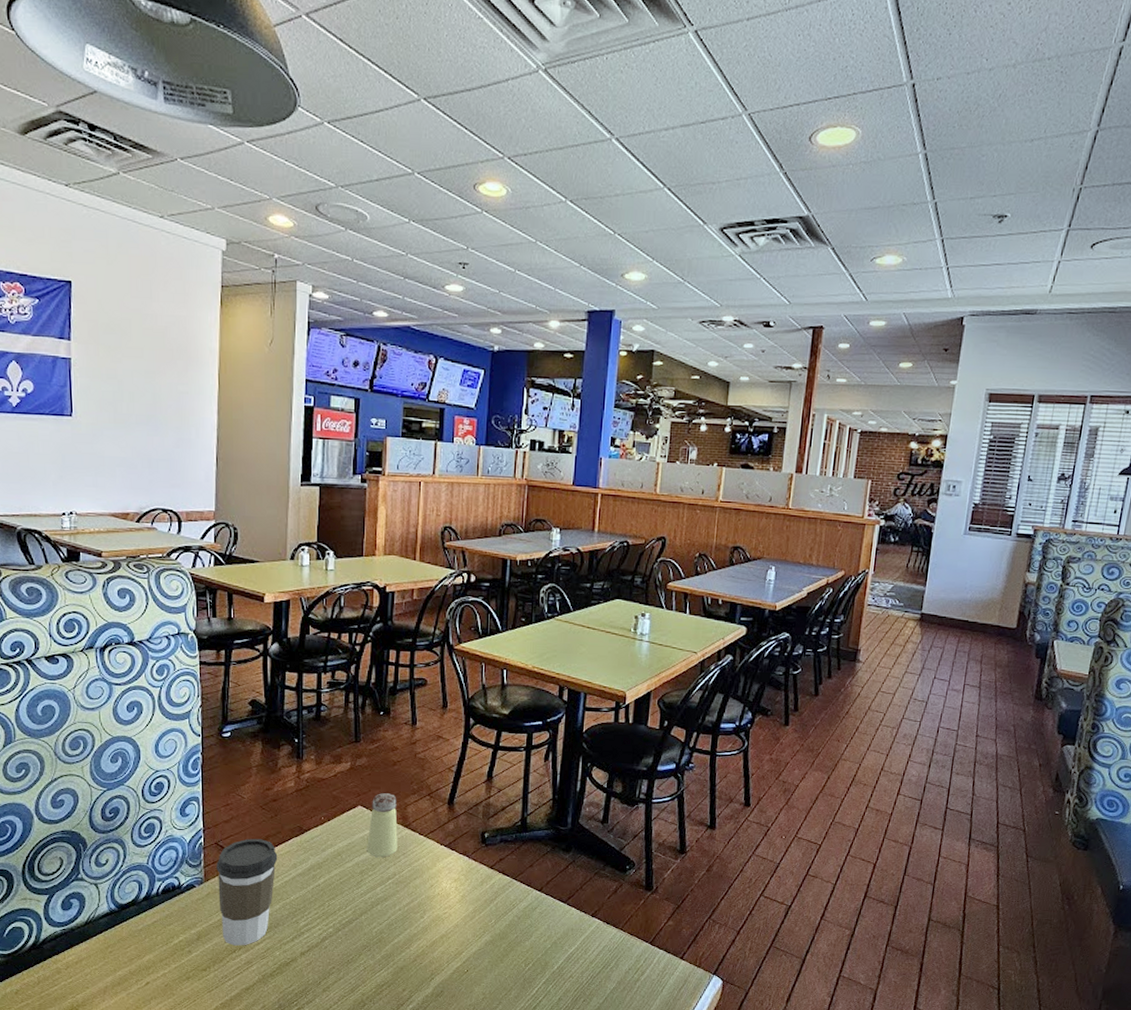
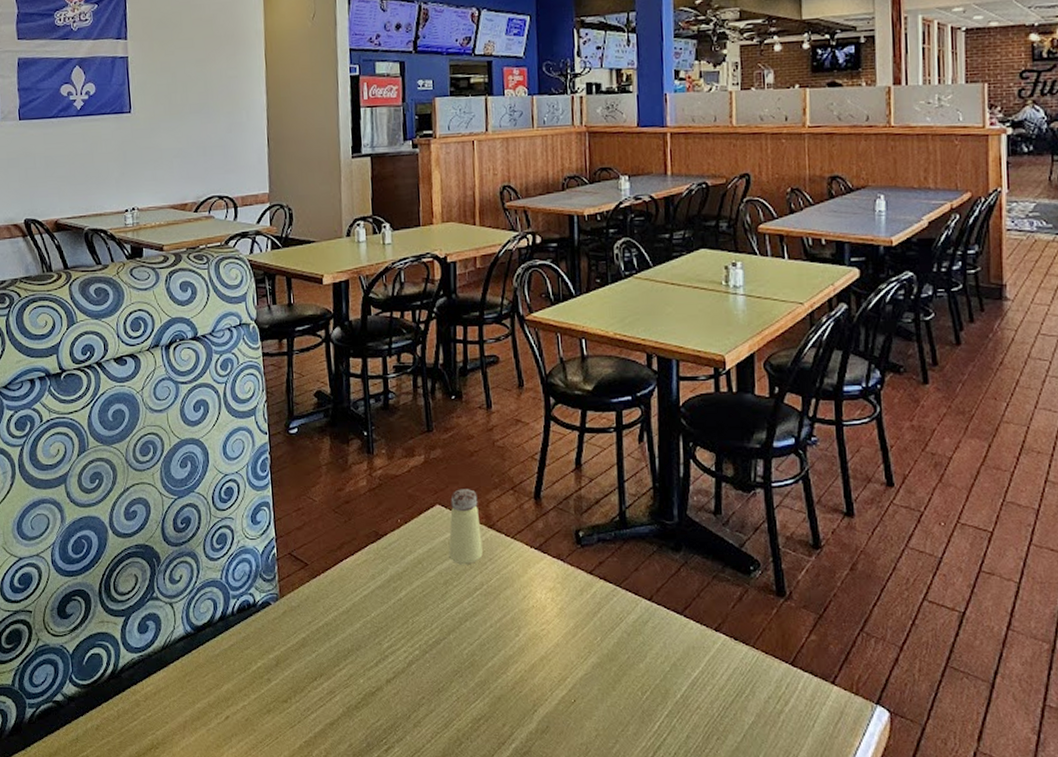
coffee cup: present [216,838,278,946] -> none [291,547,355,673]

